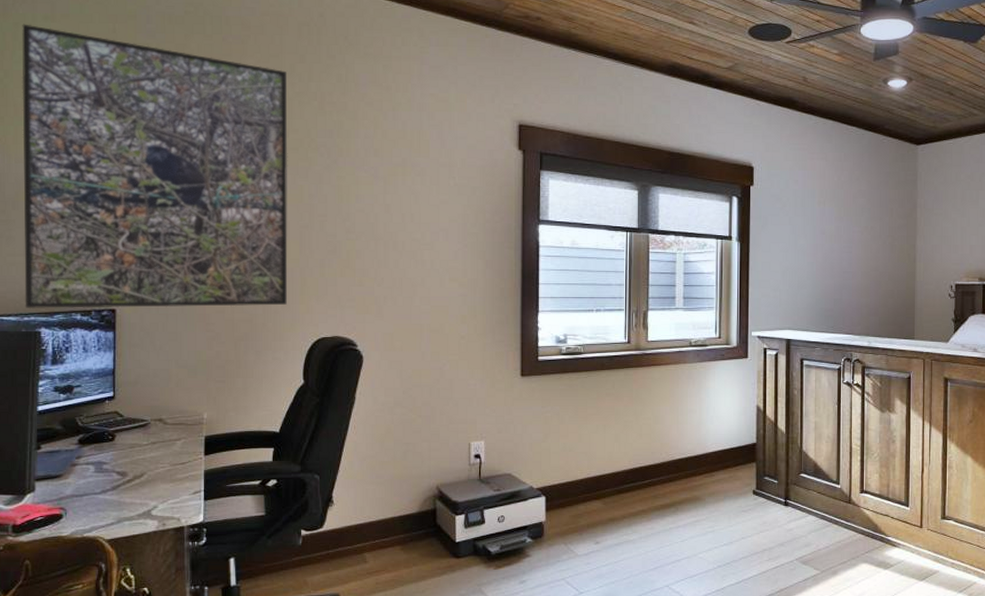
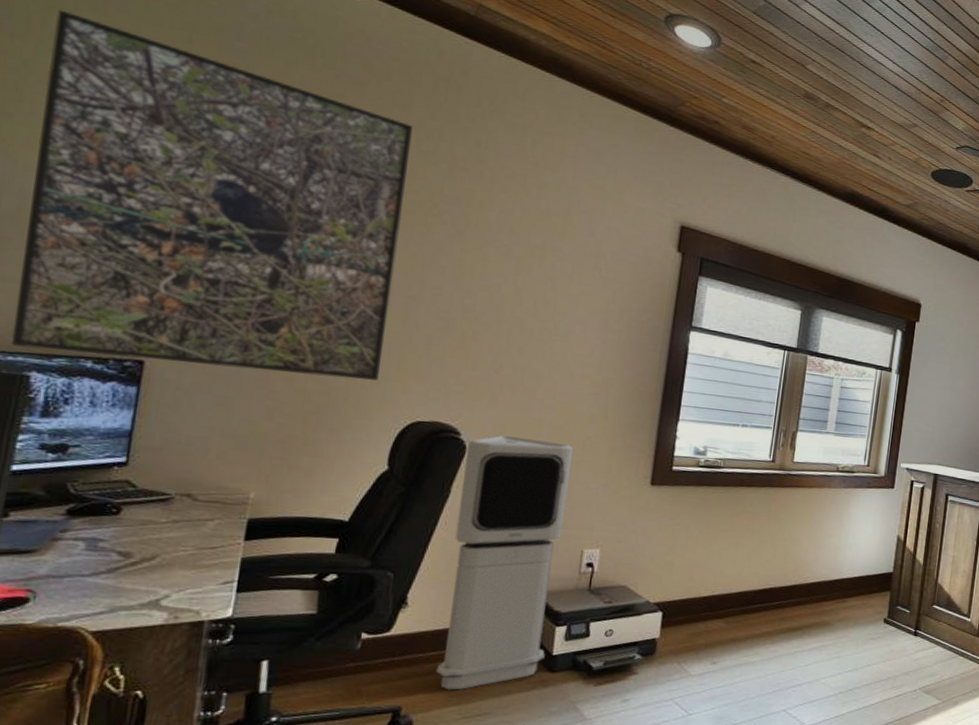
air purifier: none [363,343,450,578] -> present [436,435,573,690]

